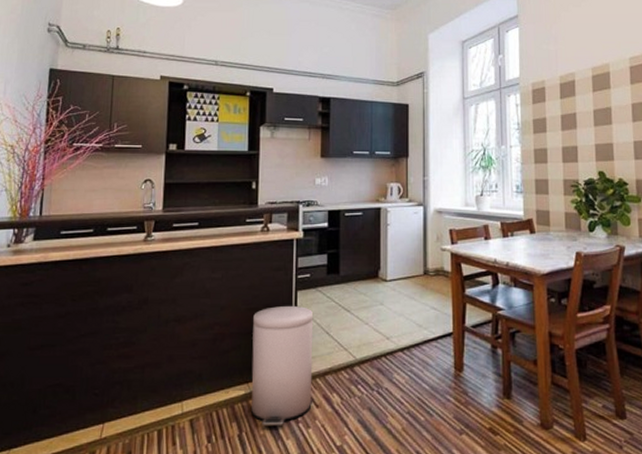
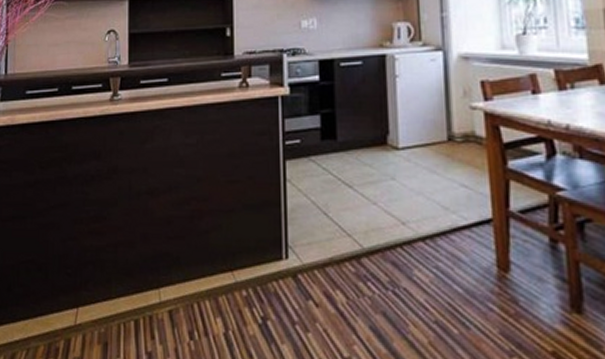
pedal bin: present [251,305,314,426] -> none [235,178,310,327]

